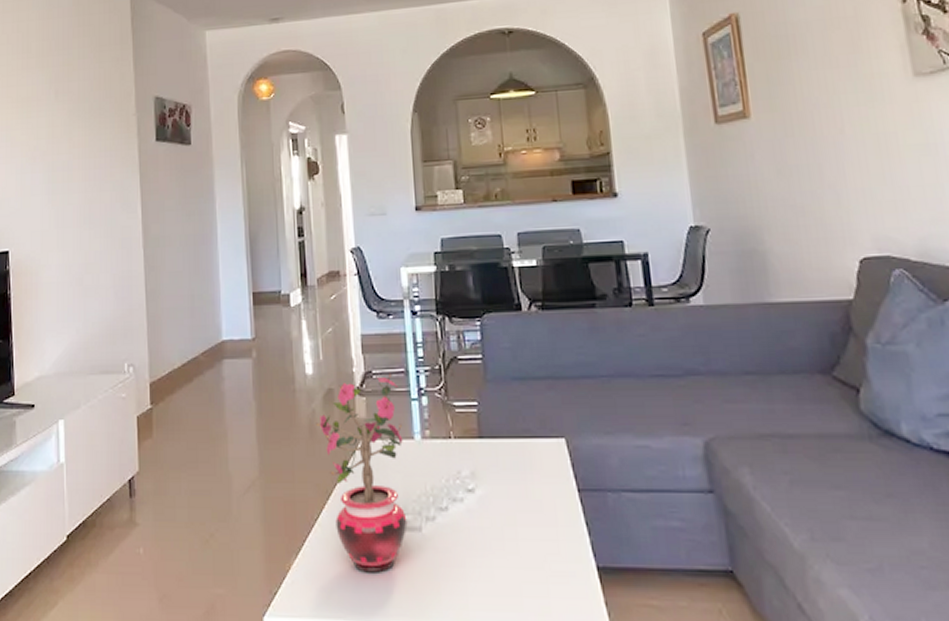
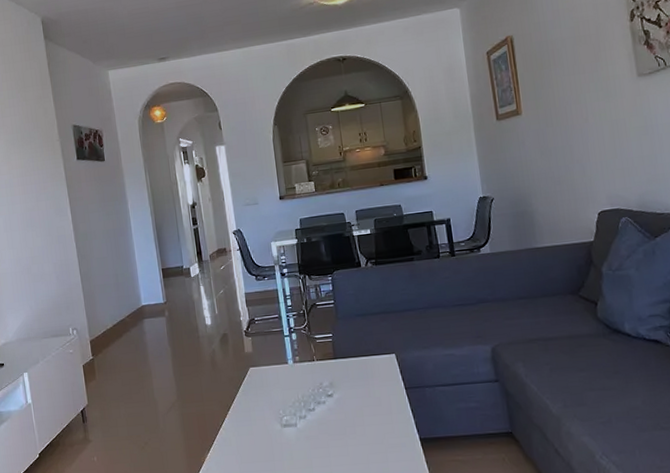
potted plant: present [316,373,408,573] -> none [216,318,287,458]

